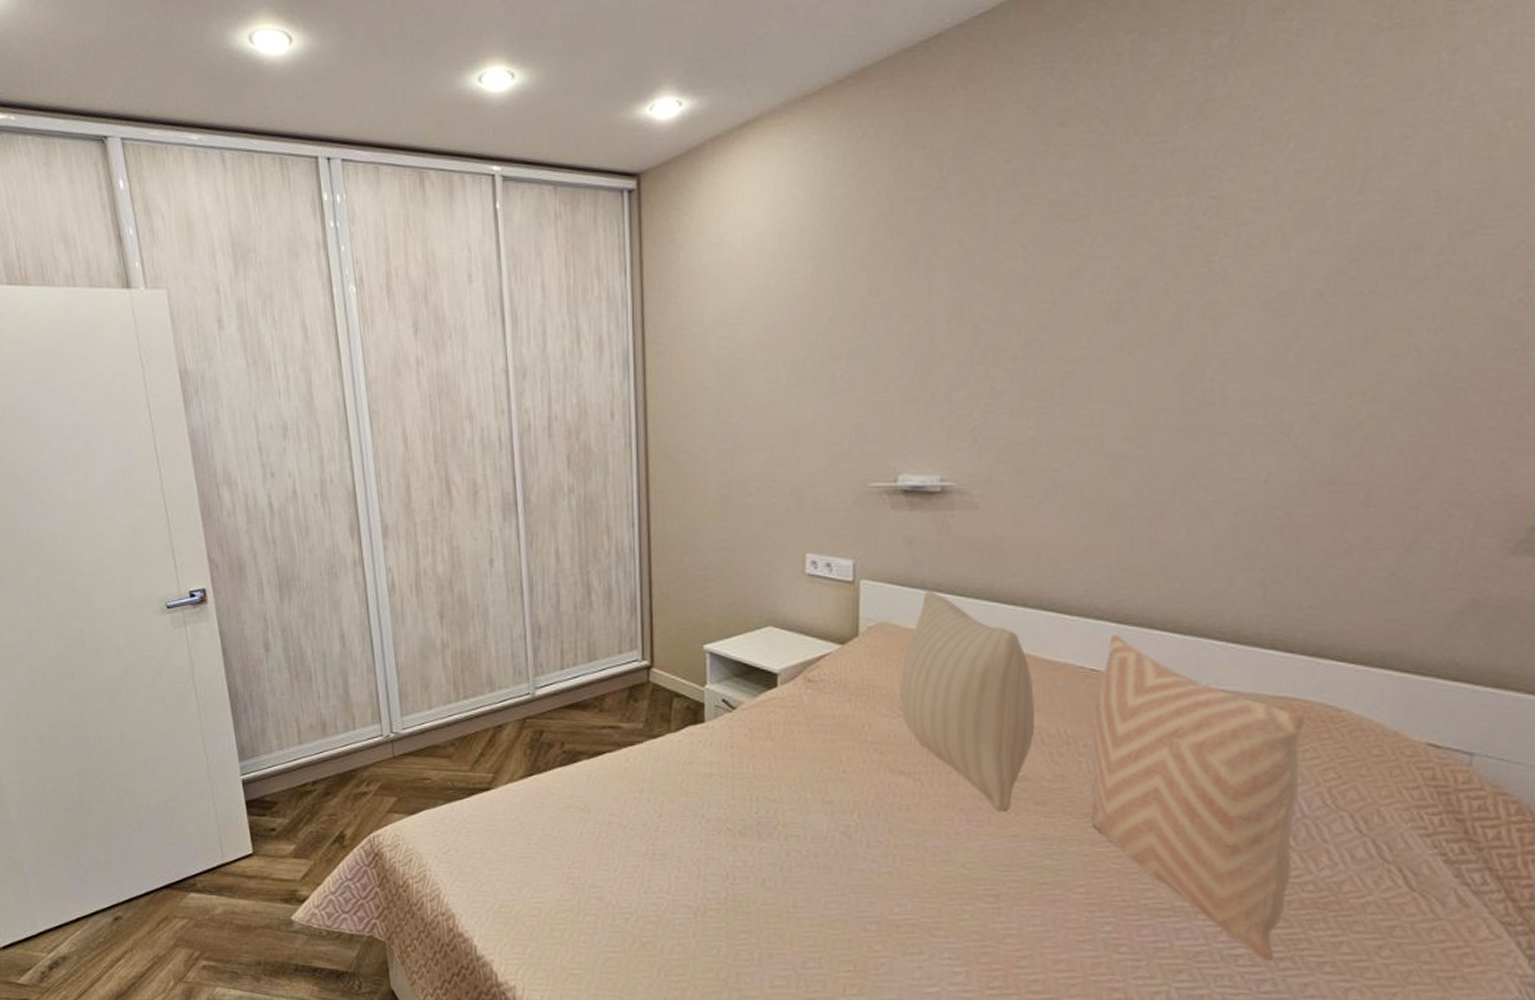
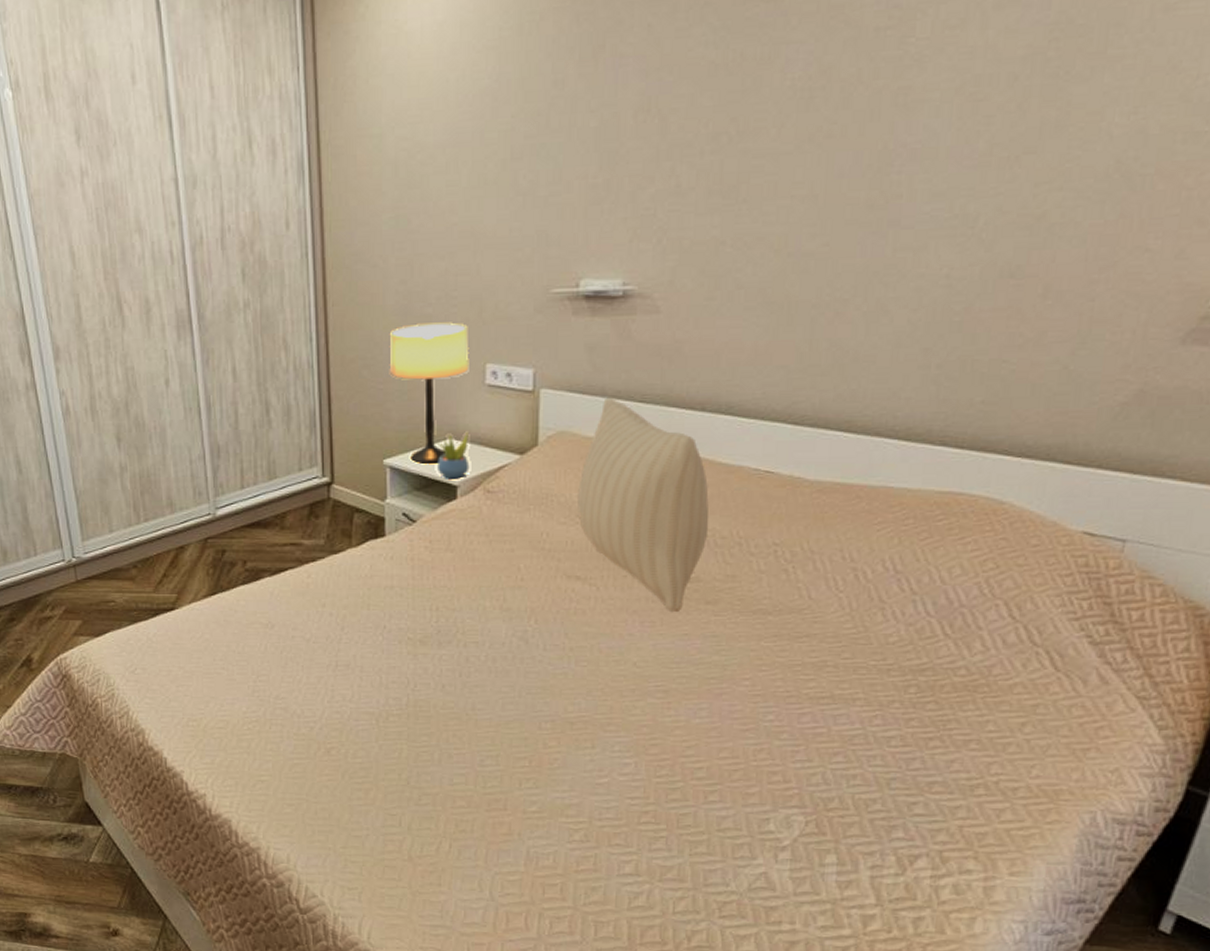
table lamp: none [711,513,788,650] -> present [390,323,468,464]
succulent plant: none [758,619,790,667] -> present [438,431,470,479]
pillow: present [1091,634,1305,962] -> none [759,436,969,742]

